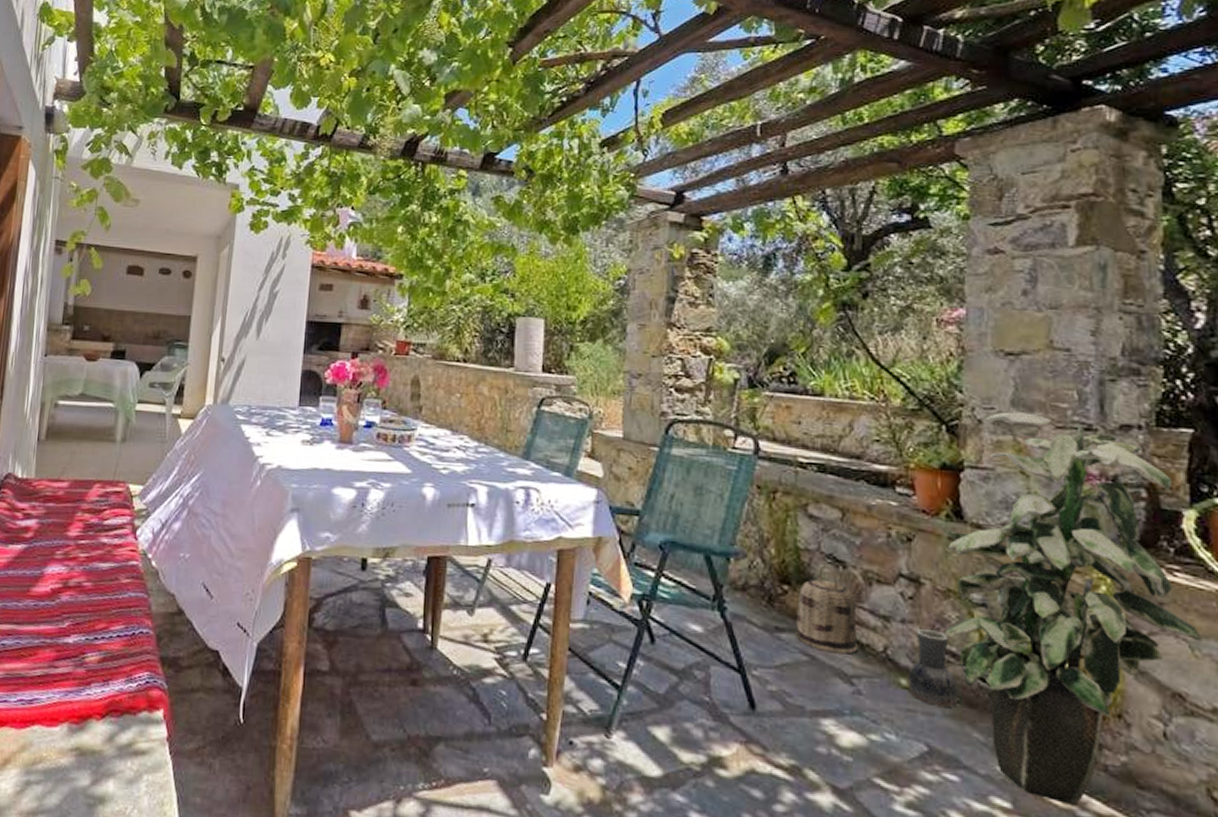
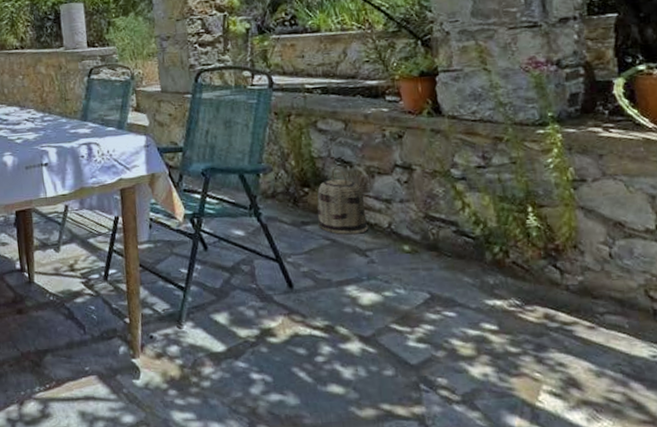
vase: present [908,628,959,707] -> none [409,203,451,262]
indoor plant: present [943,411,1201,807] -> none [427,20,634,320]

